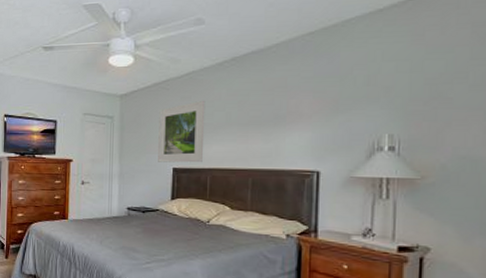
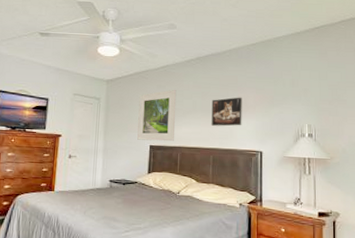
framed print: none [250,104,293,142] -> present [211,97,242,126]

